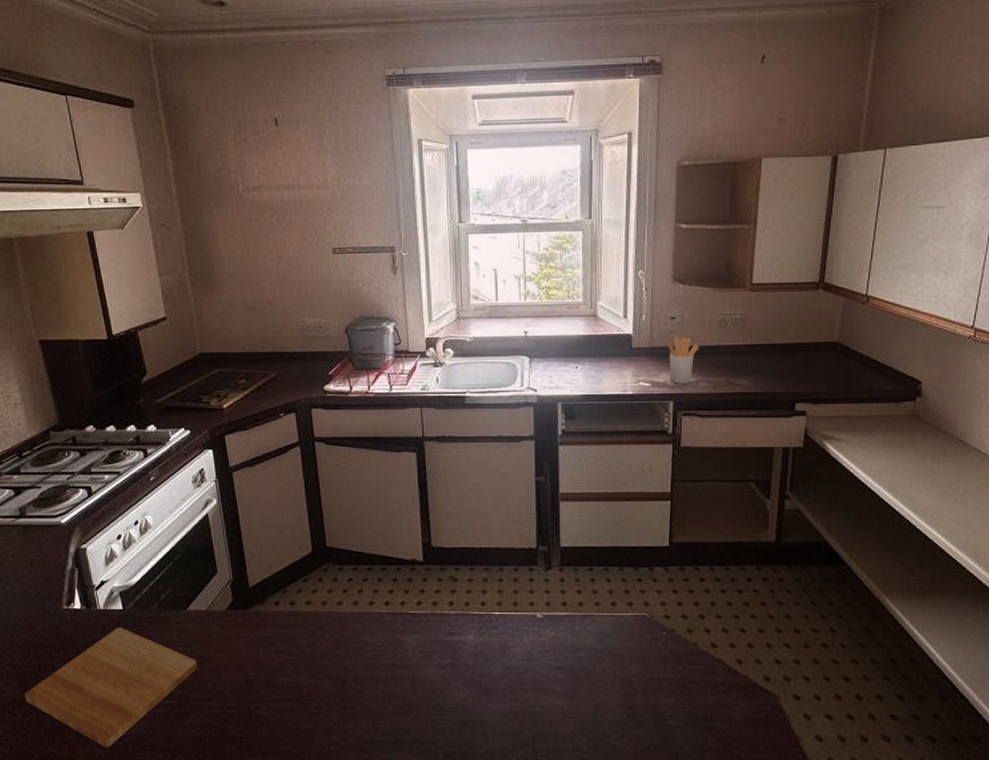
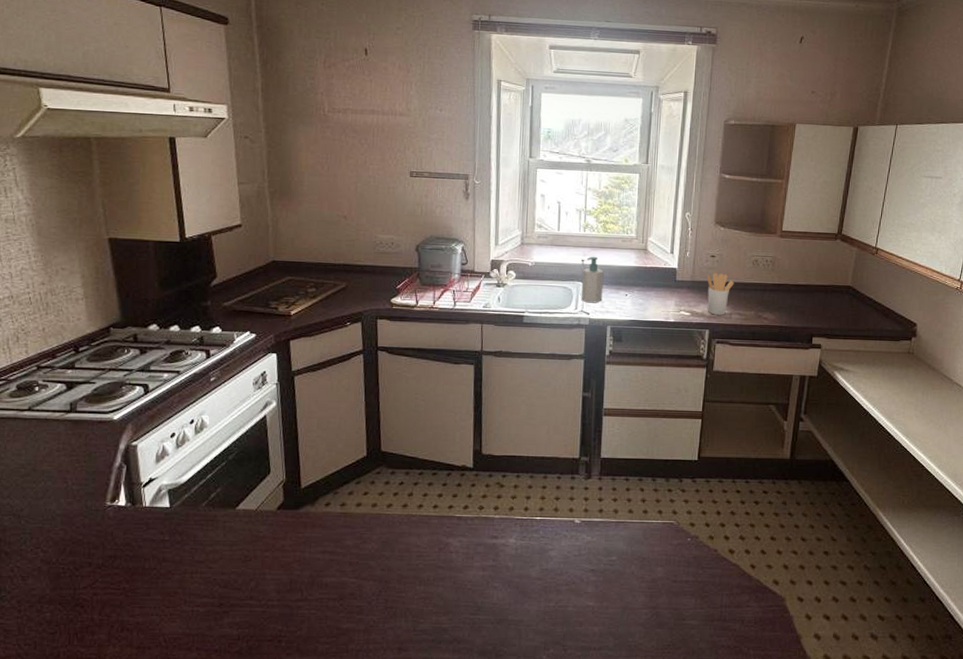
cutting board: present [24,627,199,748] -> none [55,525,243,647]
soap bottle: none [526,326,551,379] -> present [581,256,604,303]

